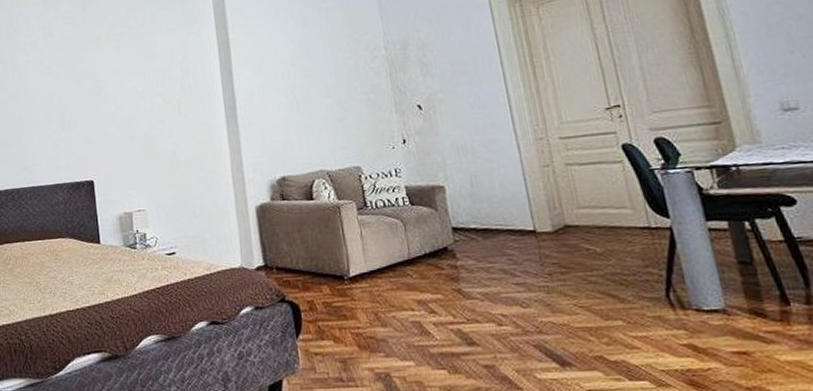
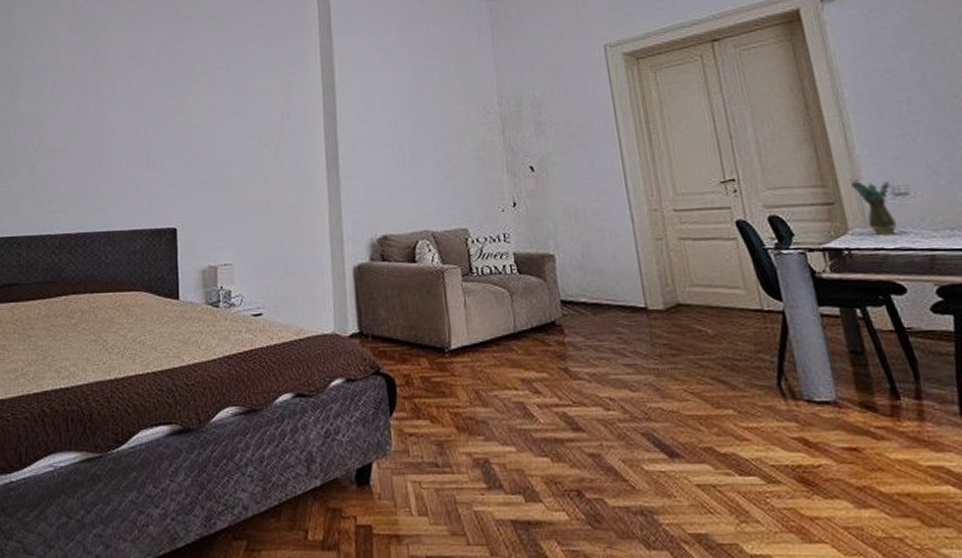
vase: none [737,97,786,150] -> present [850,179,897,235]

